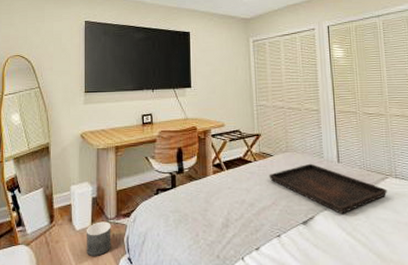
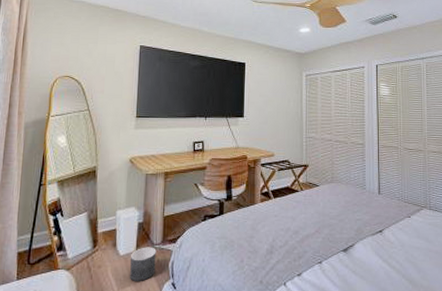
serving tray: present [269,163,388,214] -> none [314,194,422,242]

